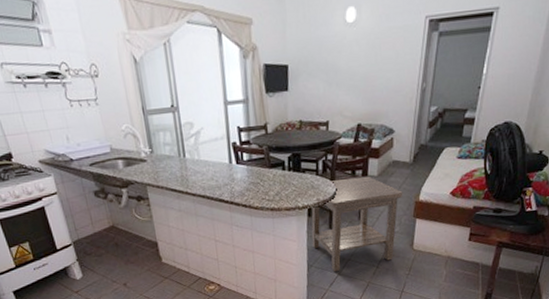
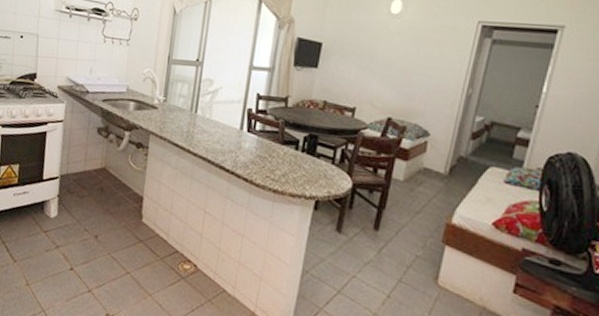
side table: present [311,176,403,272] -> none [312,174,432,292]

